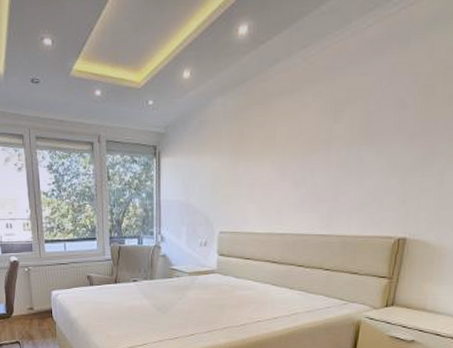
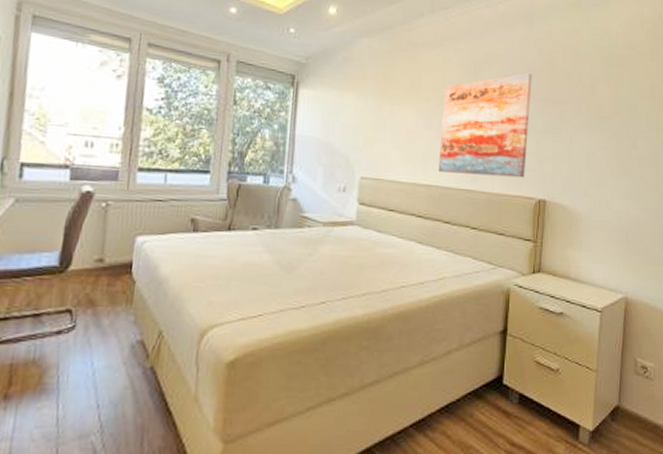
wall art: none [292,105,403,220] -> present [438,73,532,178]

